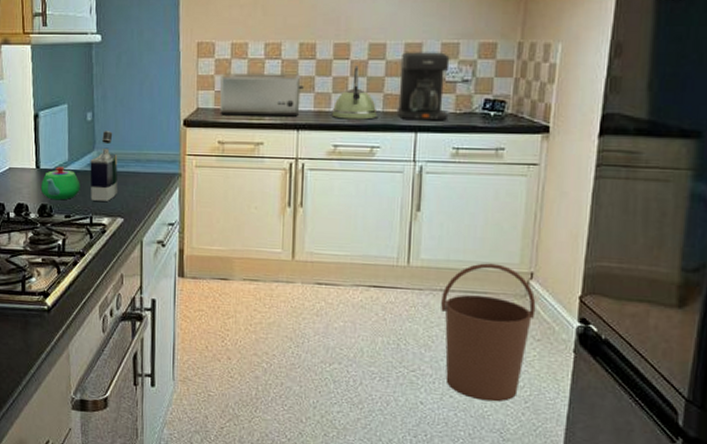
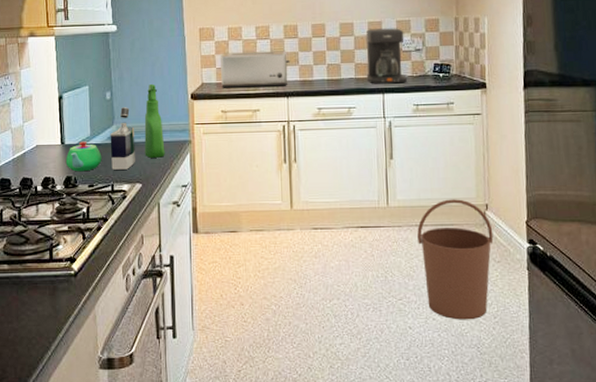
spray bottle: none [128,105,151,191] -> present [144,83,165,158]
kettle: present [331,66,378,120] -> none [314,41,351,86]

